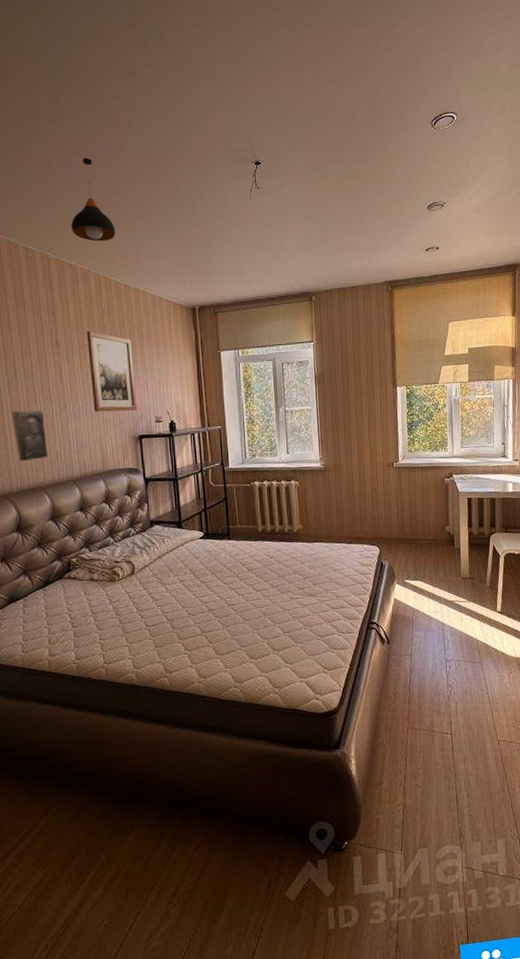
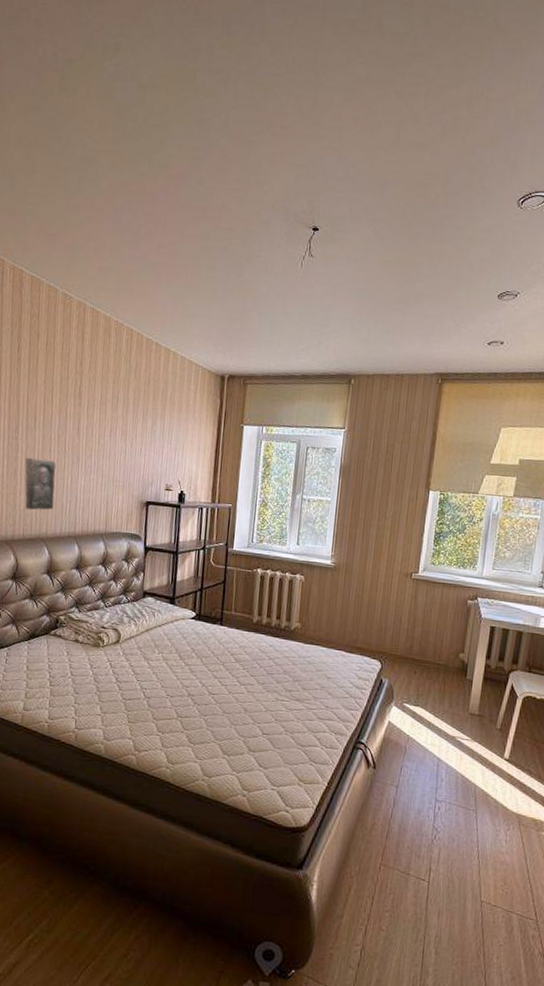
pendant light: present [71,158,116,242] -> none [112,207,156,296]
wall art: present [87,331,137,412] -> none [105,386,154,475]

